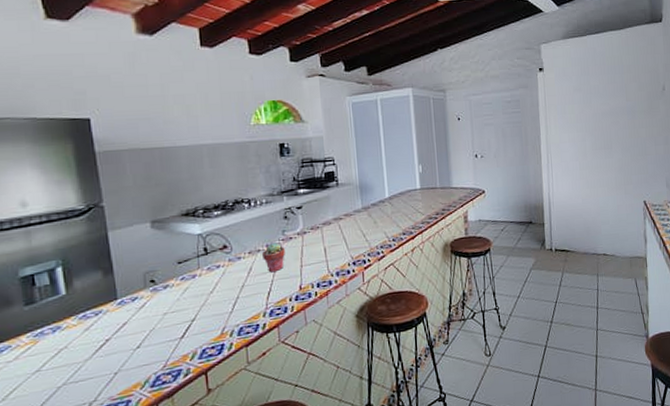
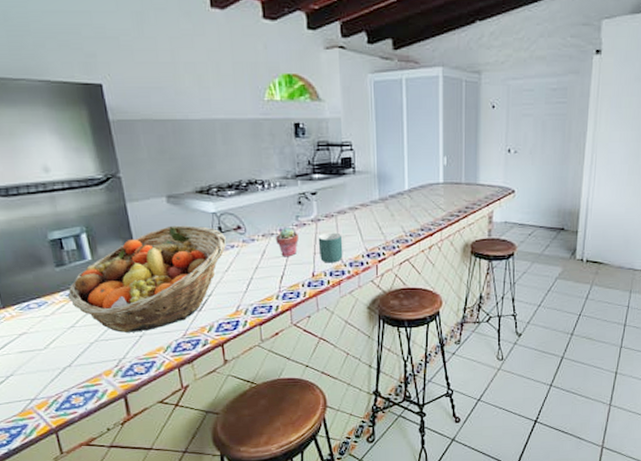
fruit basket: none [35,248,213,372] -> present [67,225,227,333]
mug: none [304,243,330,275] -> present [318,232,343,263]

